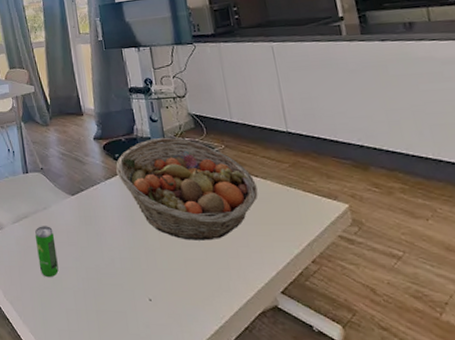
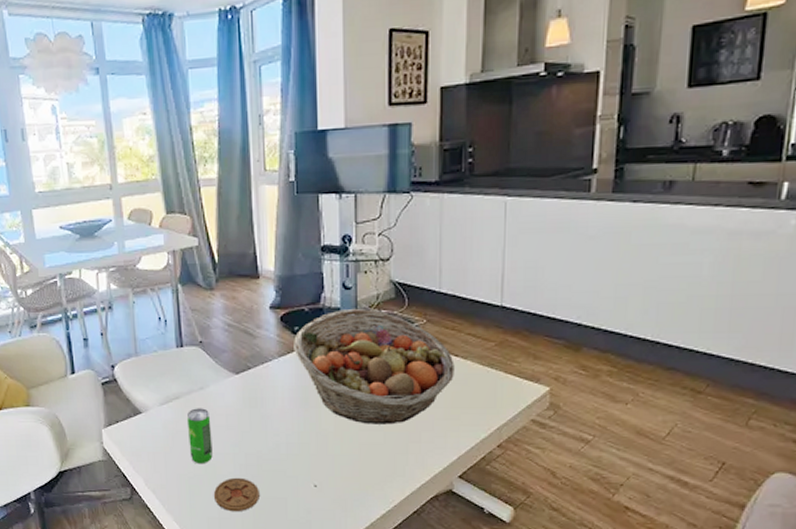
coaster: none [62,290,102,325] -> present [213,477,259,512]

